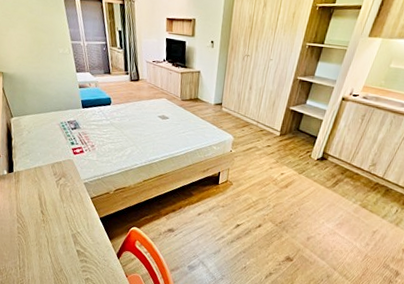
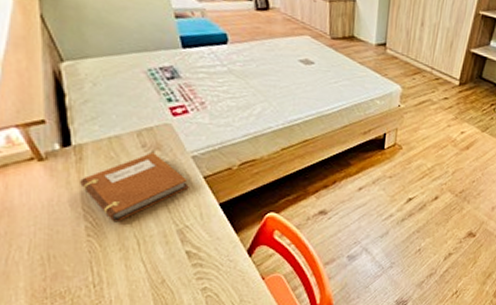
notebook: none [16,179,81,226] -> present [80,153,189,223]

